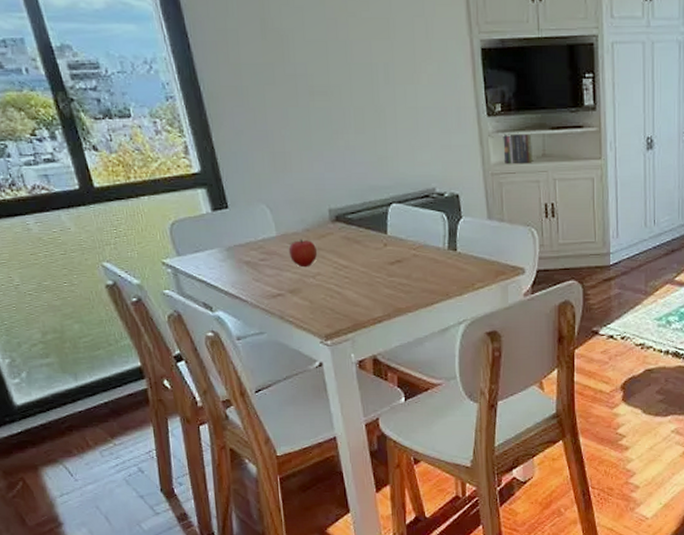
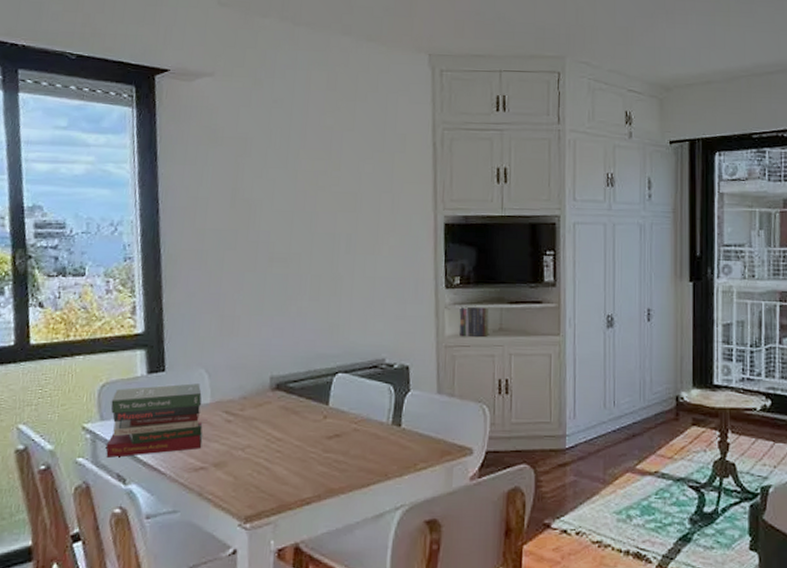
books: none [183,218,276,290] -> present [105,383,203,459]
fruit: present [288,239,318,268] -> none [220,407,252,439]

